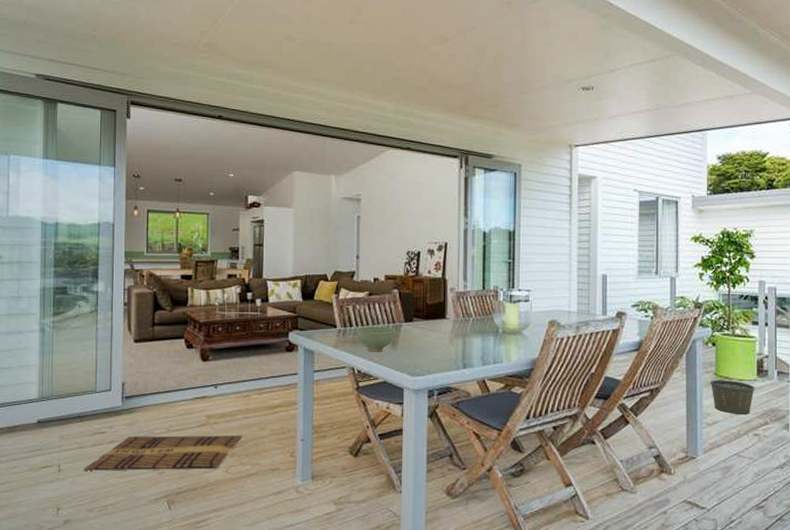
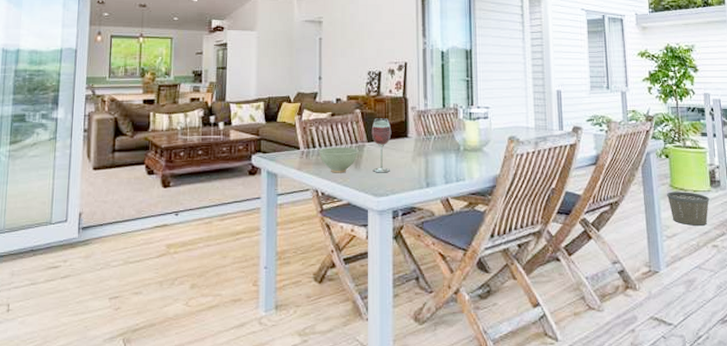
doormat: present [83,434,244,471] -> none [34,264,205,309]
wineglass: none [409,299,430,353] -> present [371,118,392,173]

